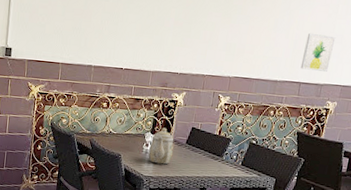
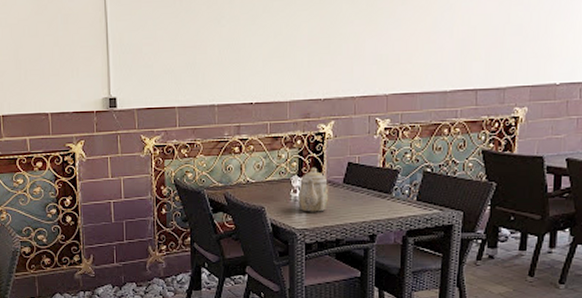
wall art: present [300,32,336,72] -> none [473,27,513,73]

